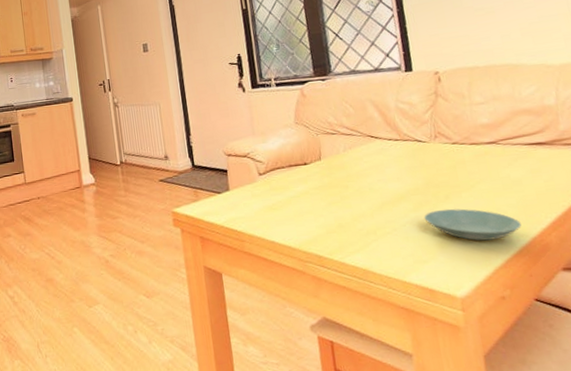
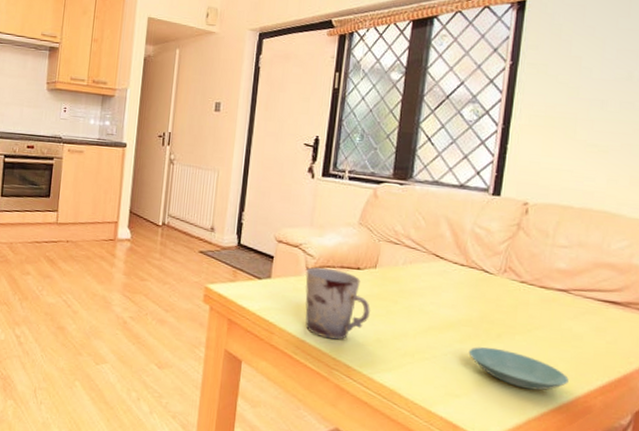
cup: none [259,169,327,235] -> present [305,267,370,340]

